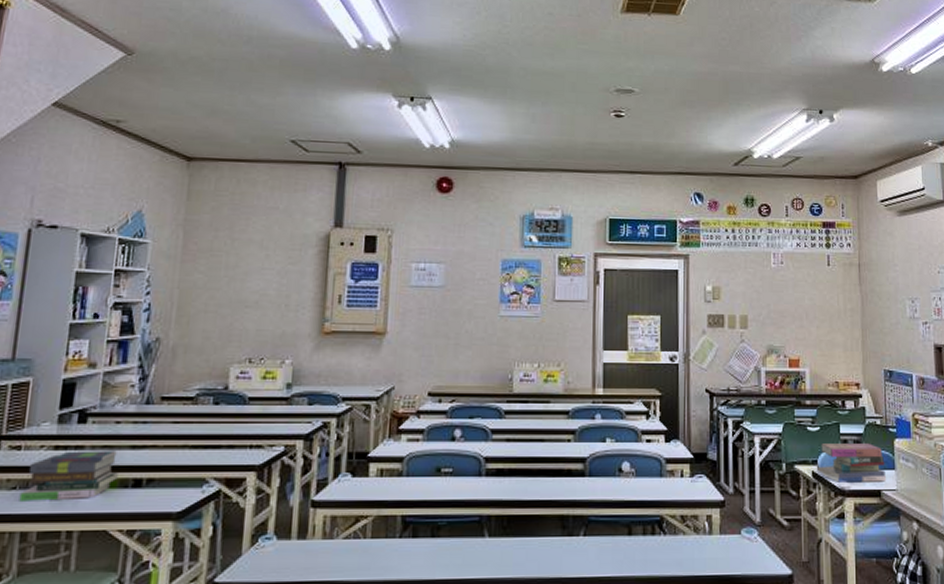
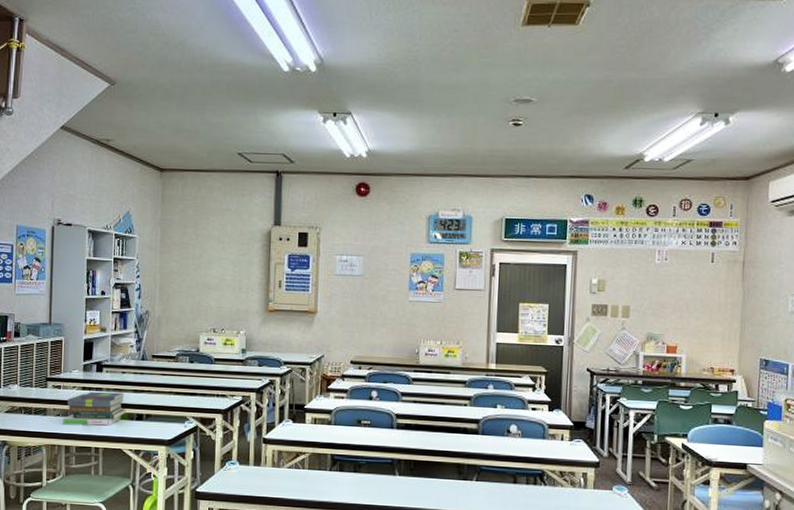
books: present [817,443,887,482] -> none [687,420,754,457]

